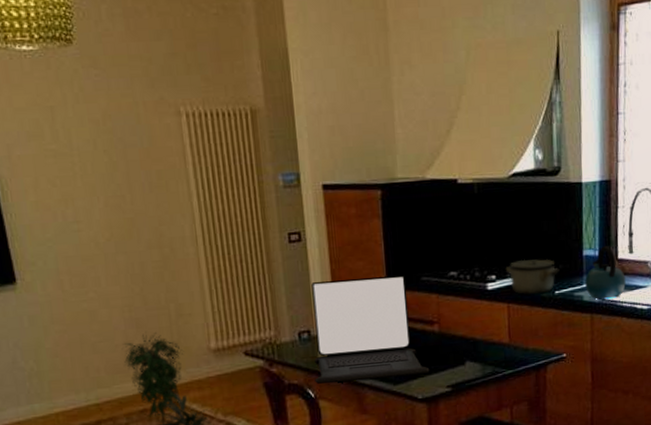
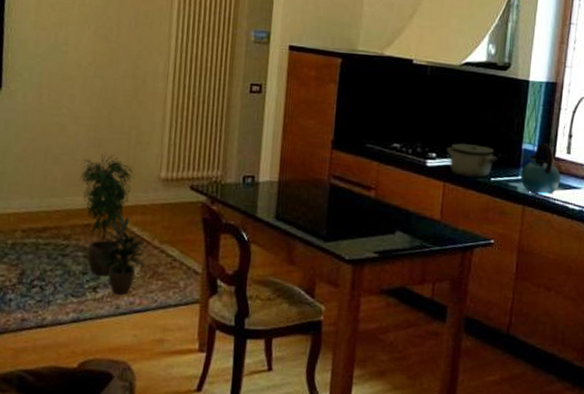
laptop: present [311,275,430,384] -> none [250,132,361,236]

